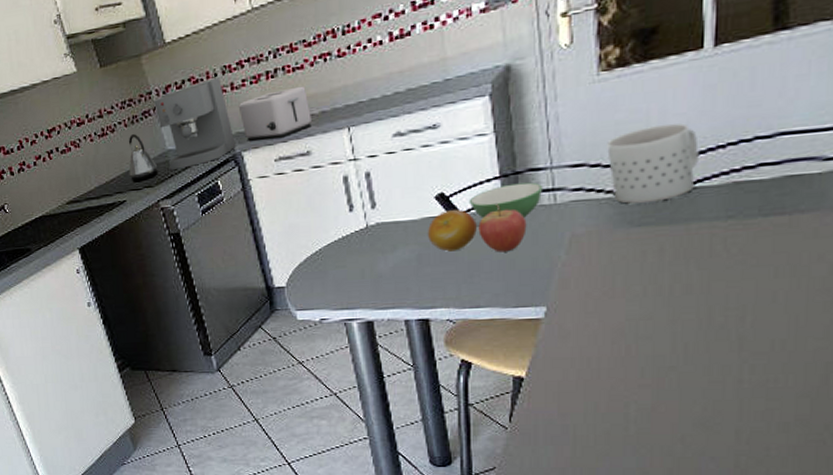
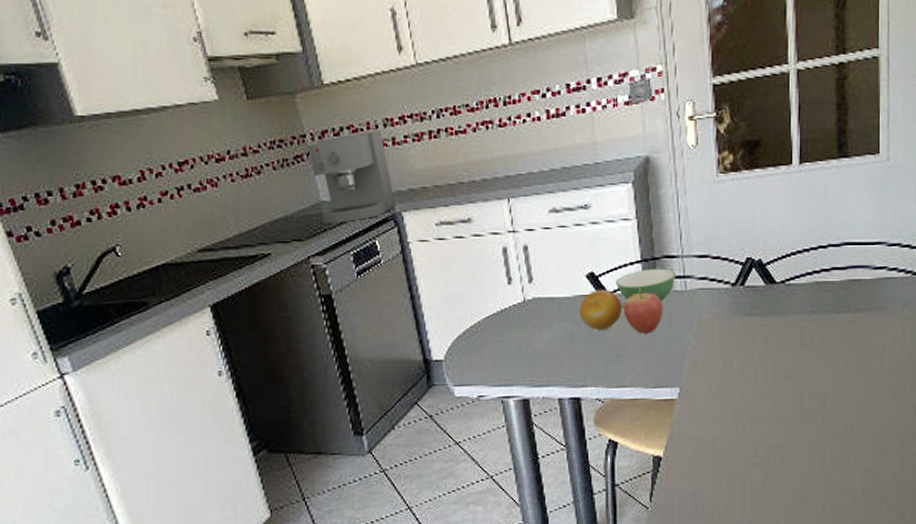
kettle: present [128,134,158,183] -> none [275,179,310,234]
toaster: present [238,86,312,141] -> none [399,150,473,203]
mug: present [607,123,699,204] -> none [725,226,791,295]

